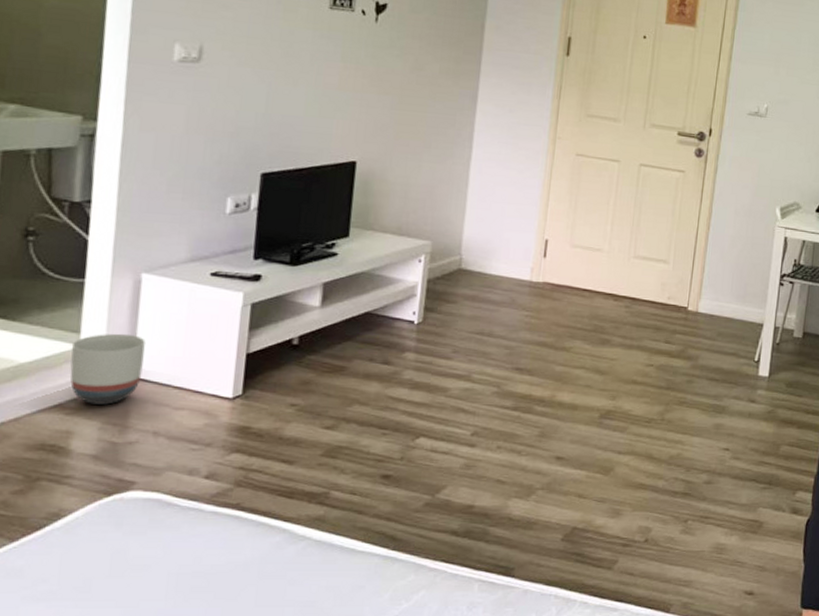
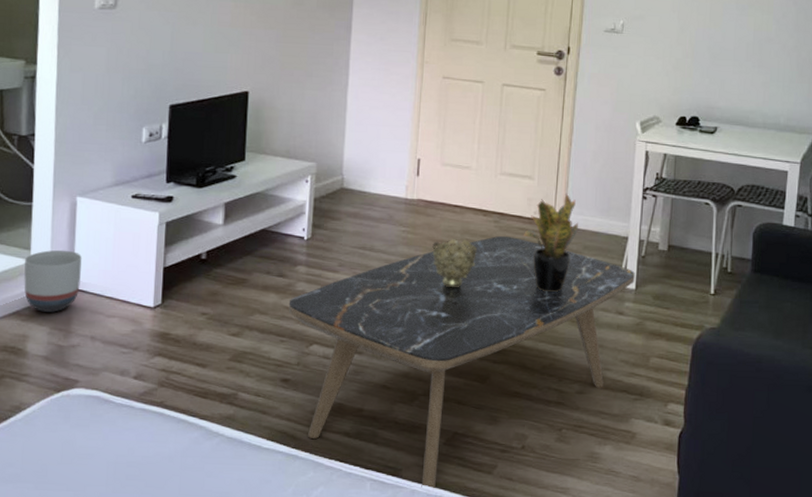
coffee table: none [392,322,769,587] -> present [288,236,635,488]
decorative bowl: none [557,324,607,376] -> present [432,239,478,288]
potted plant: none [655,278,713,381] -> present [523,193,578,293]

